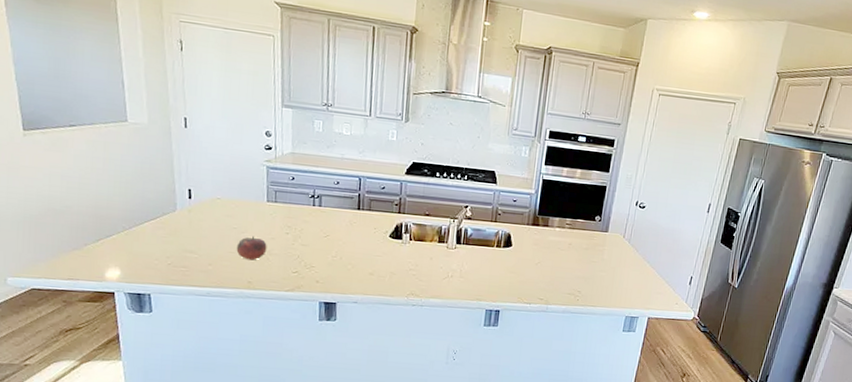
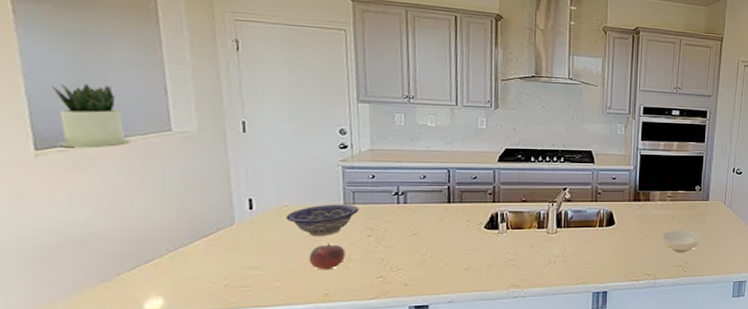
planter: none [35,72,96,133] -> present [52,83,131,149]
decorative bowl: none [218,200,280,230] -> present [285,204,359,237]
bowl: none [557,257,596,281] -> present [662,229,700,252]

